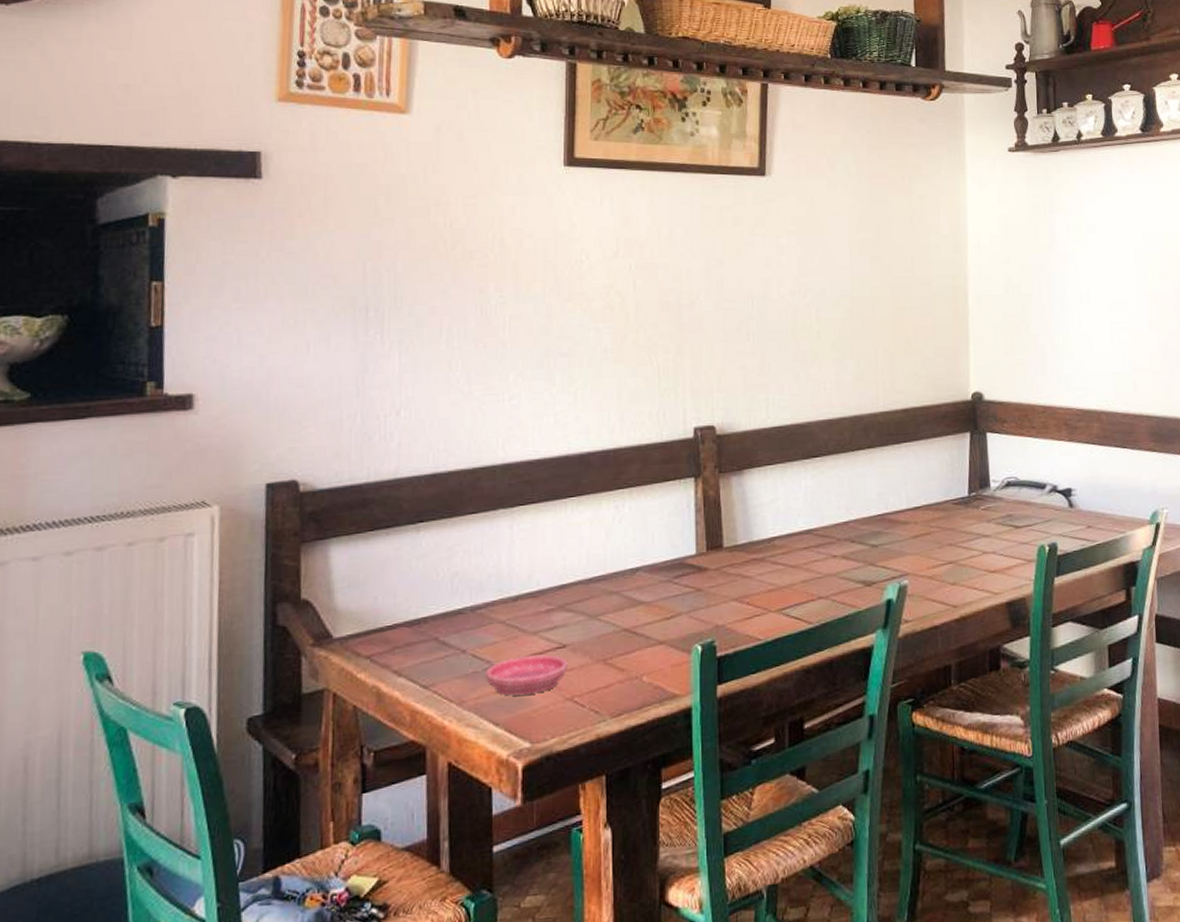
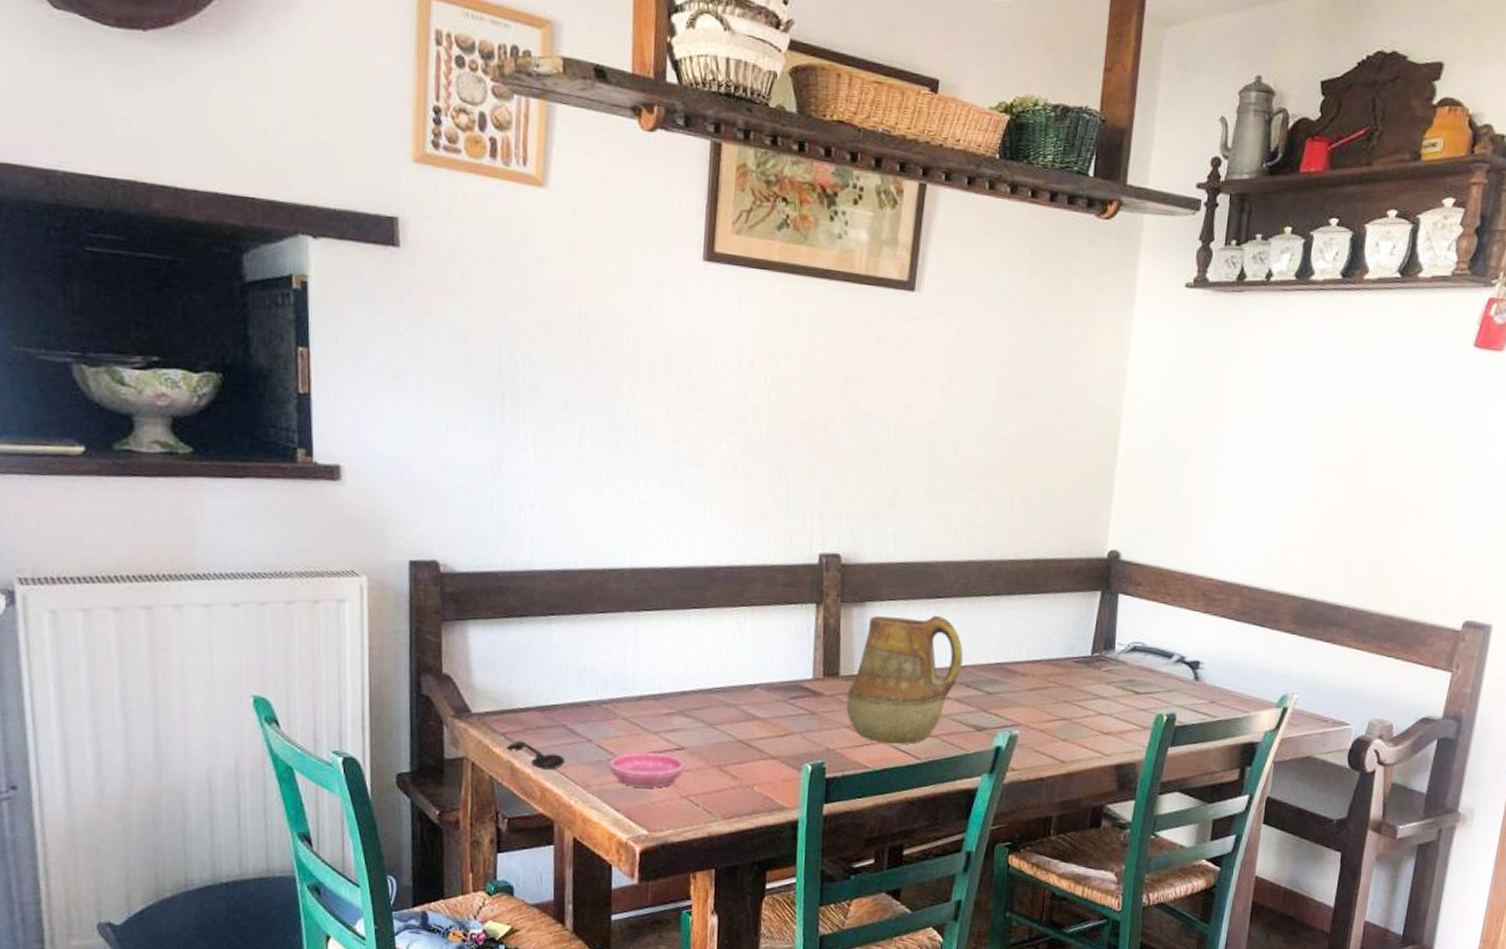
spoon: none [373,661,438,691] -> present [507,741,566,770]
pitcher: none [732,475,845,612] -> present [846,616,963,744]

